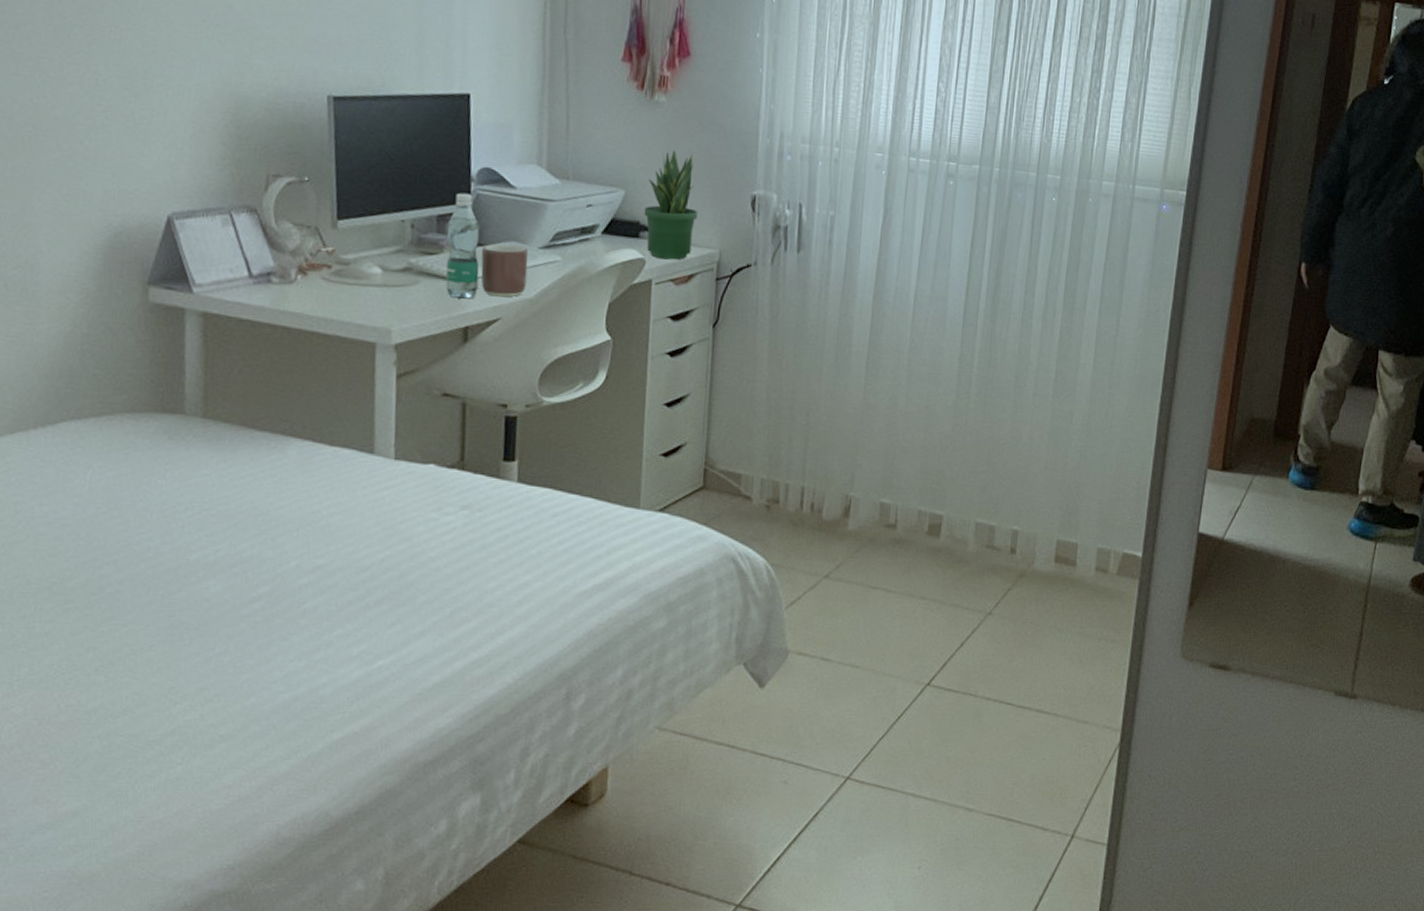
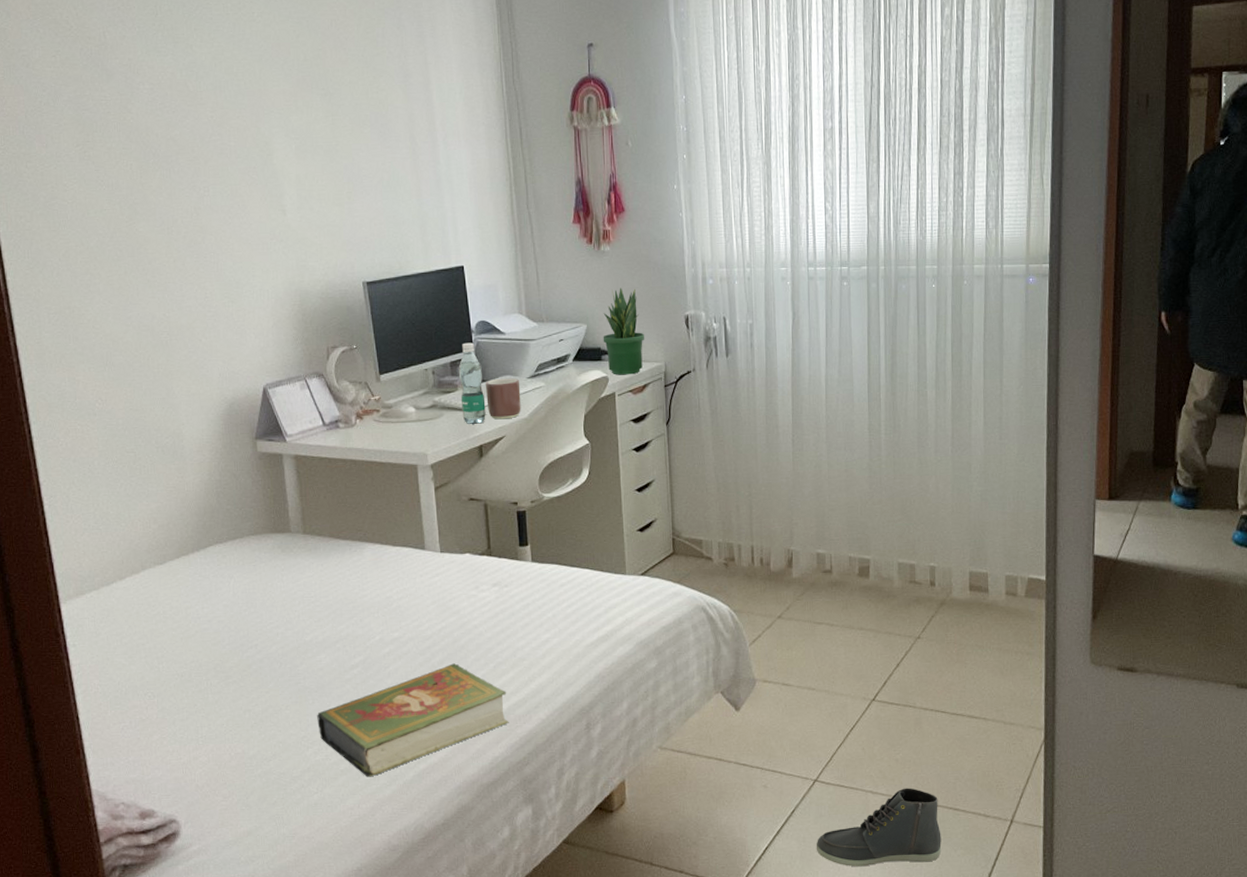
book: none [193,604,465,747] -> present [317,663,509,777]
sneaker: none [839,792,991,885] -> present [816,788,942,867]

